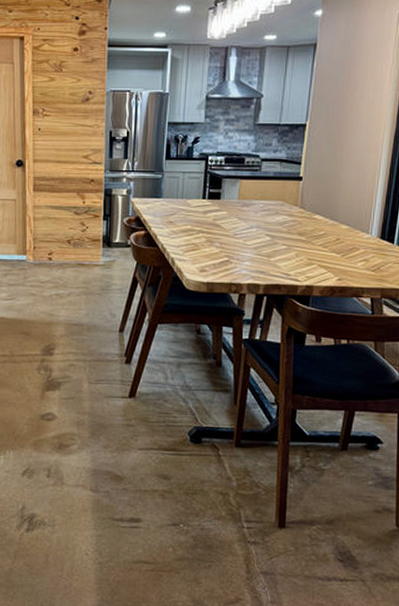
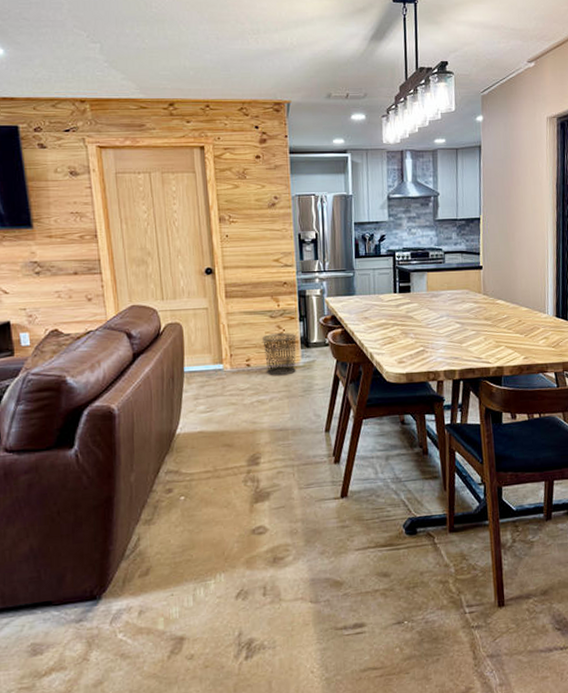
waste bin: none [65,230,99,272] -> present [261,333,297,376]

